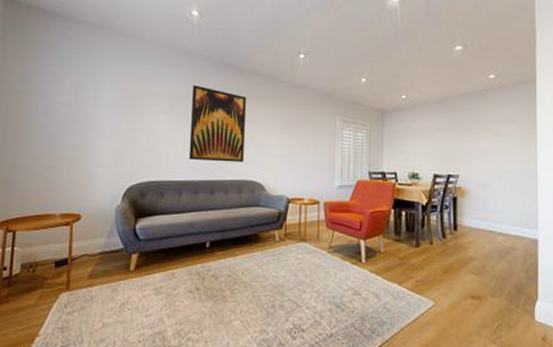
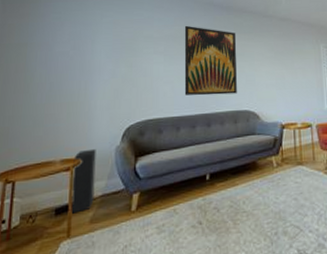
speaker: none [70,205,96,268] -> present [71,148,96,214]

